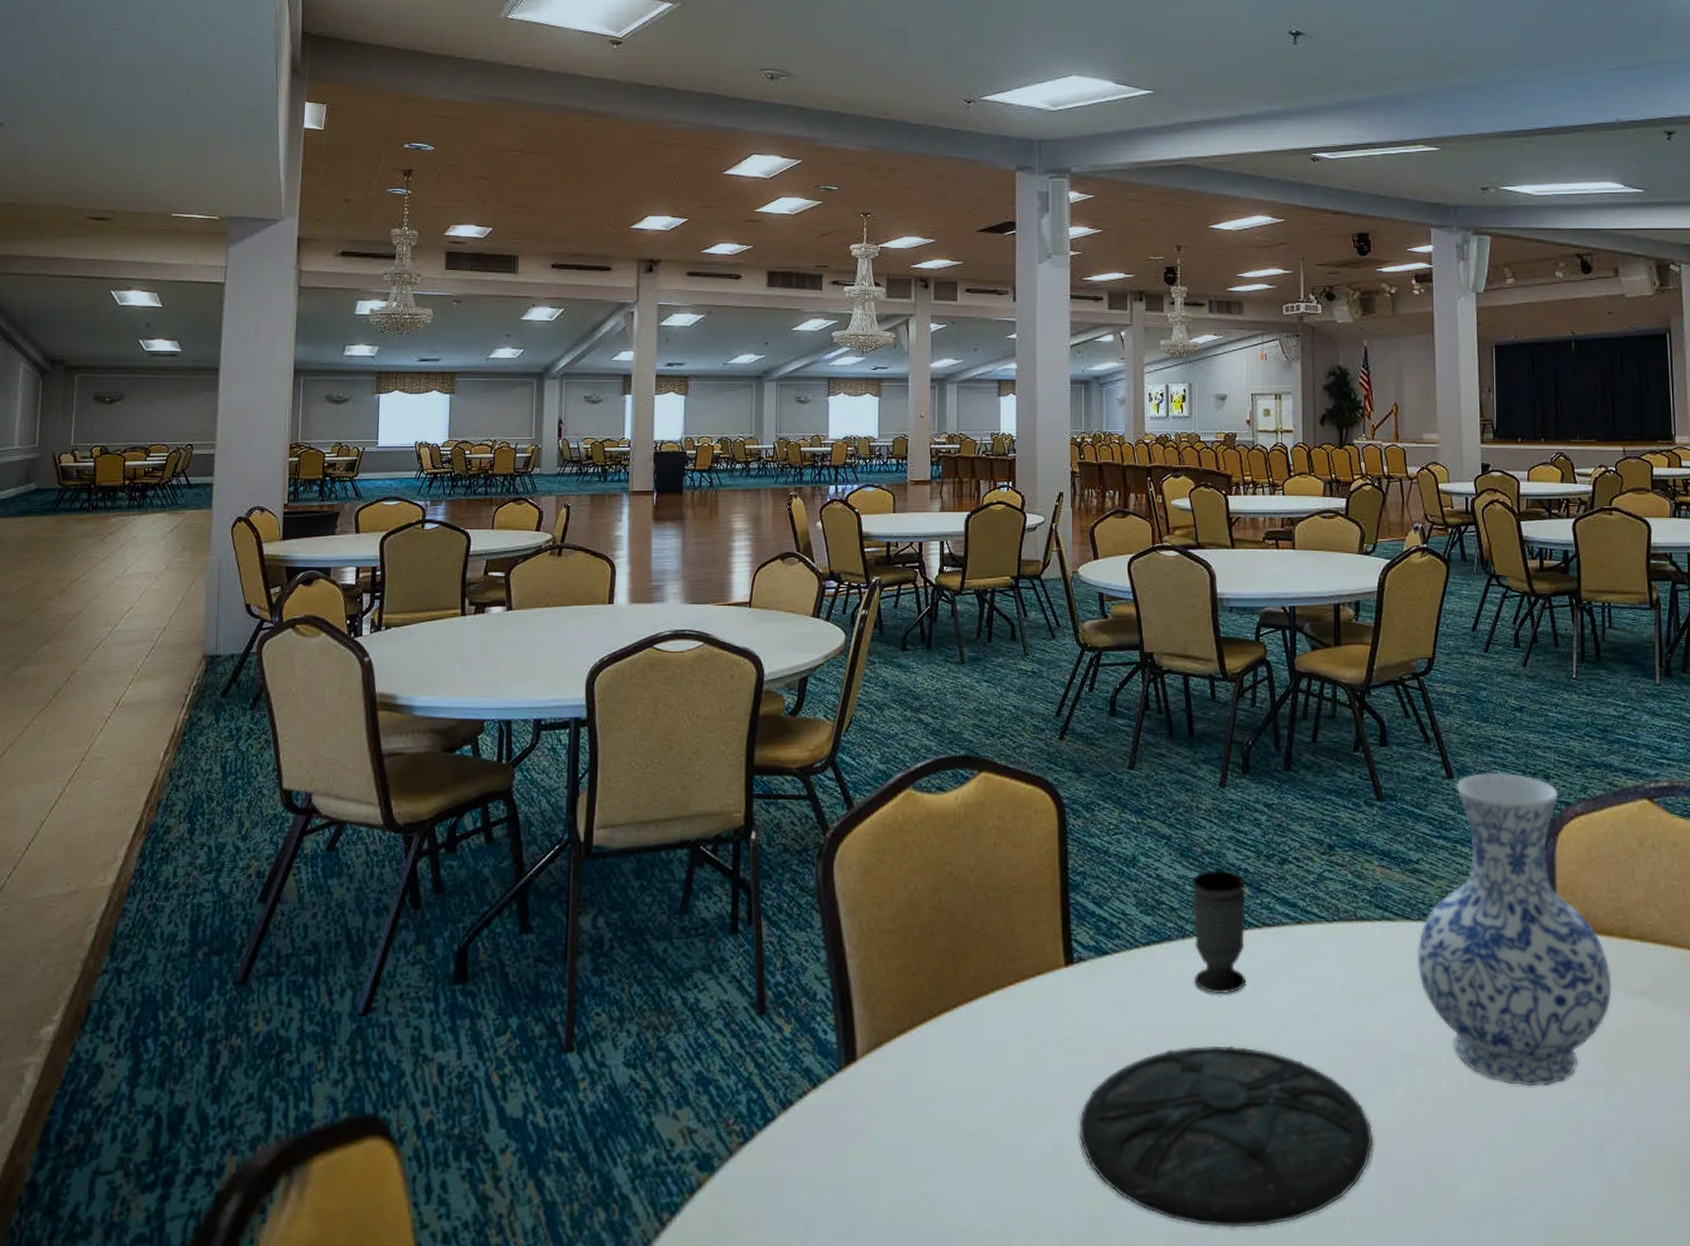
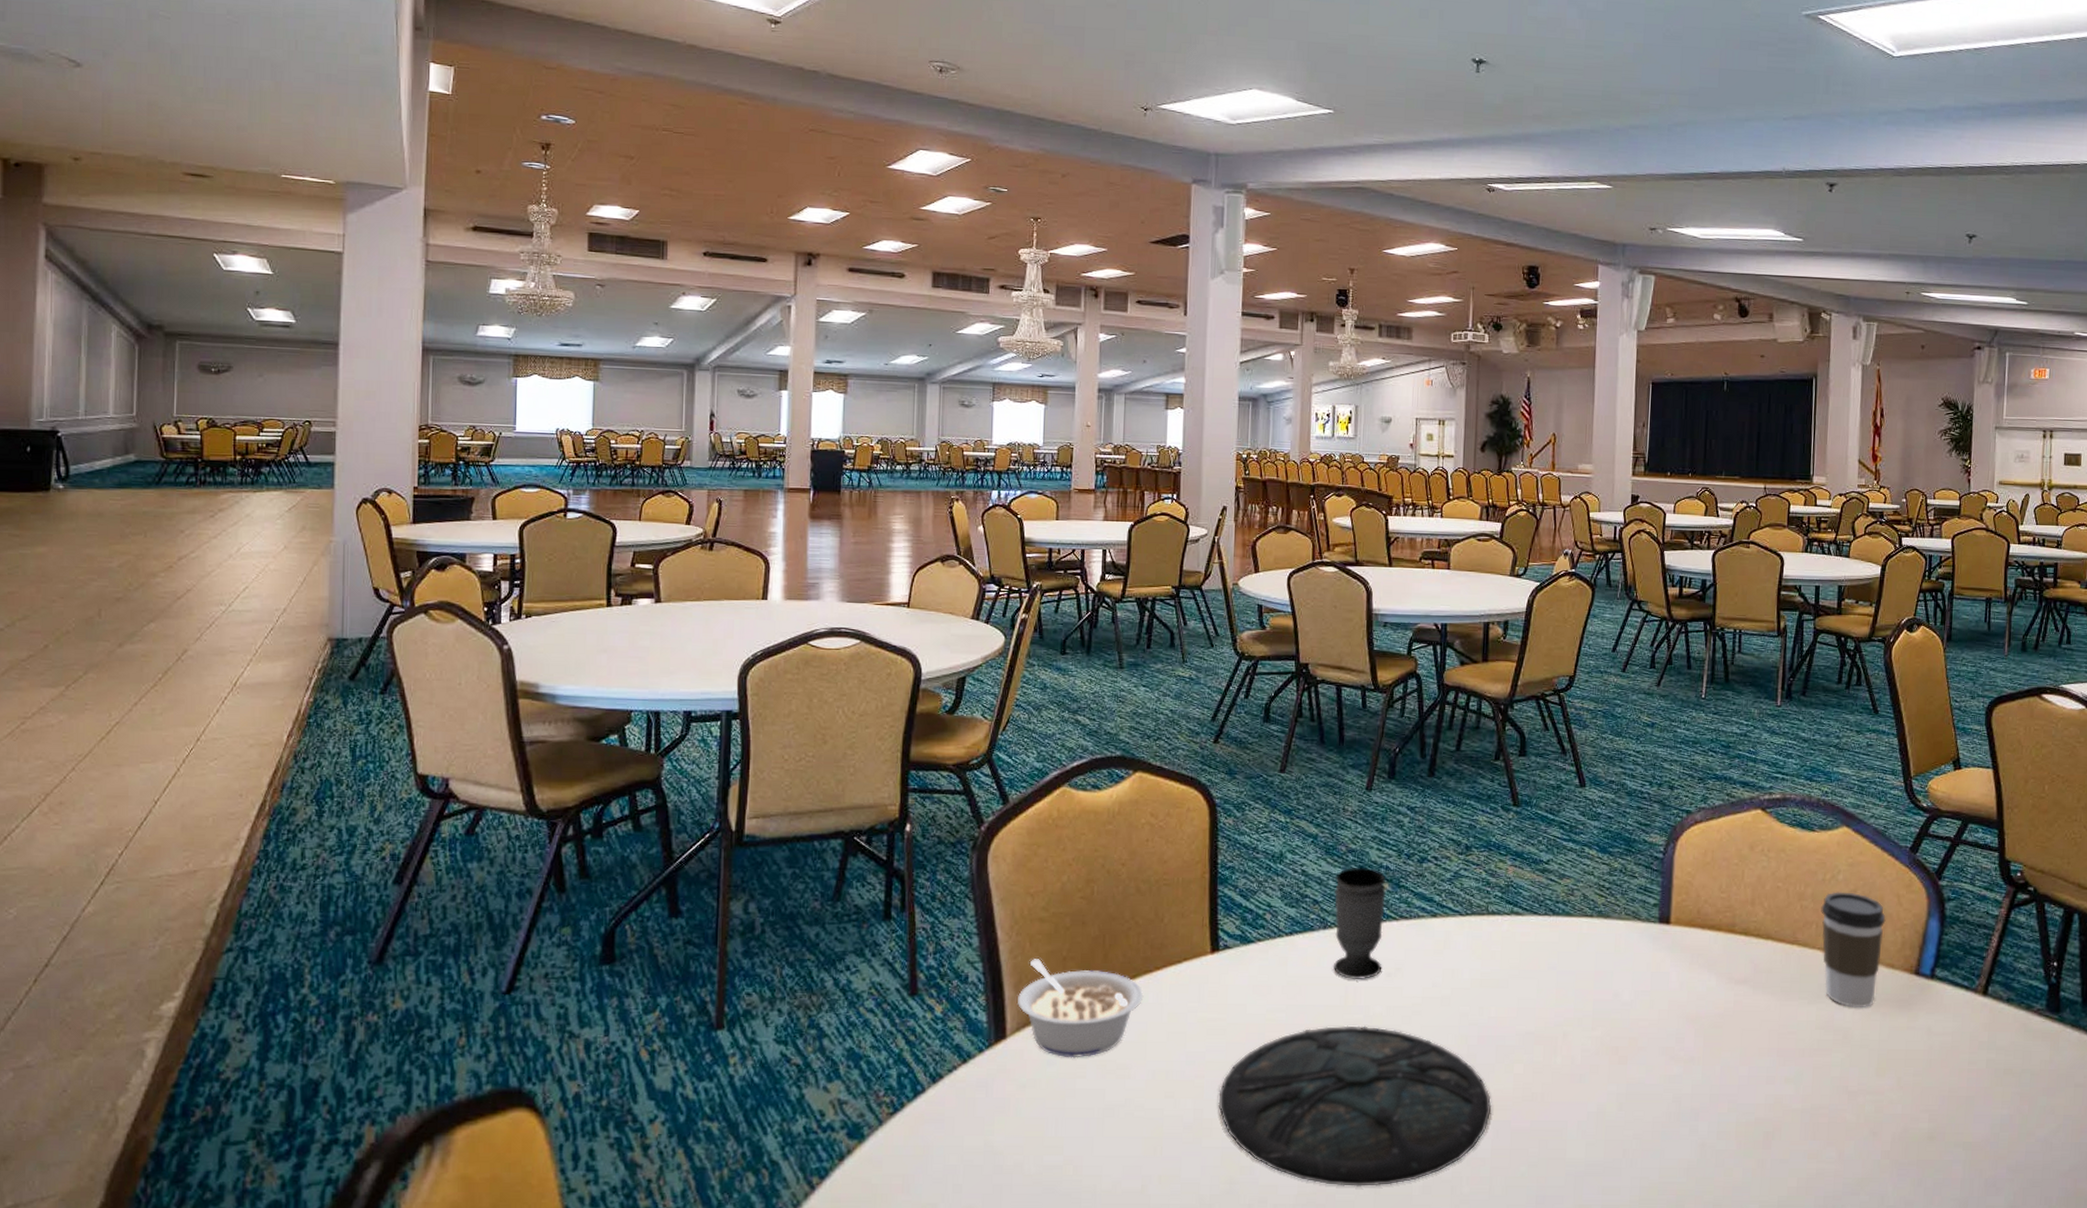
legume: none [867,974,997,1083] -> present [1018,959,1144,1058]
vase: present [1417,772,1612,1087] -> none [1541,782,1717,1063]

